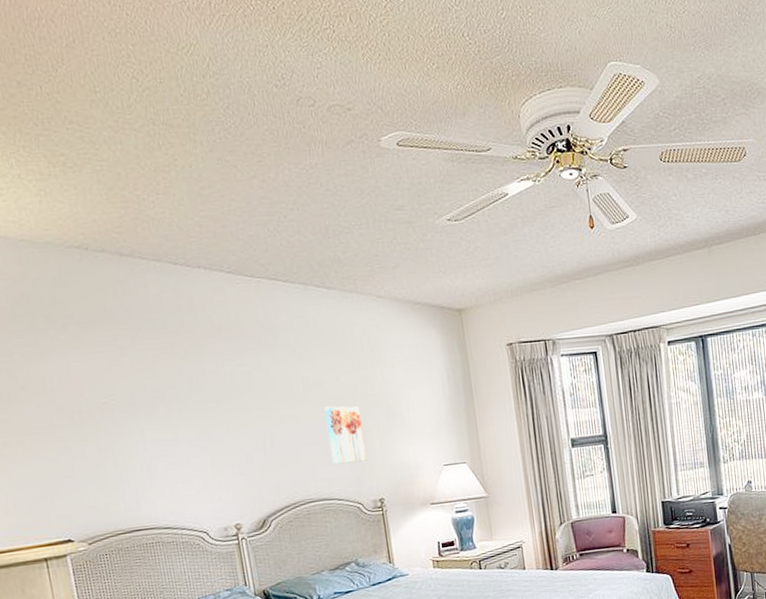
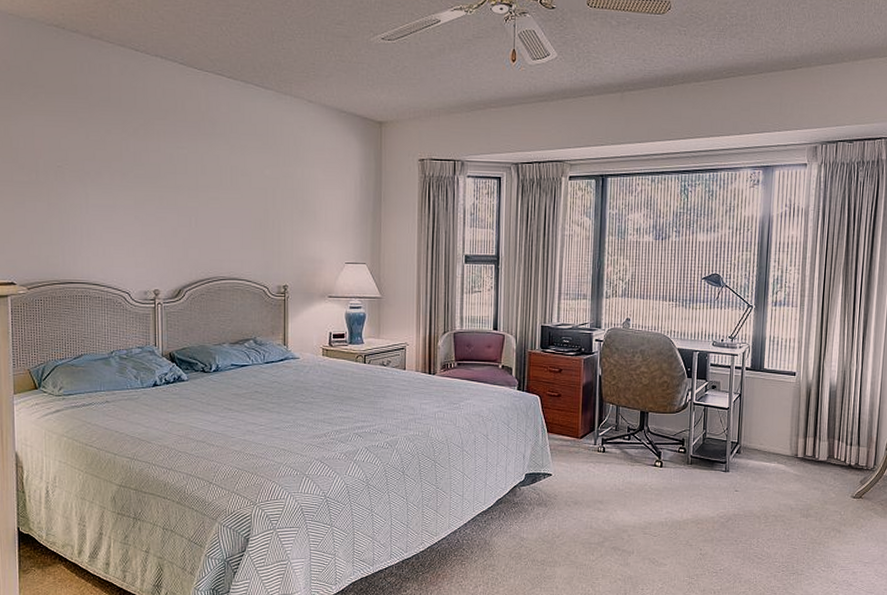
wall art: present [324,406,367,465] -> none [246,195,278,249]

